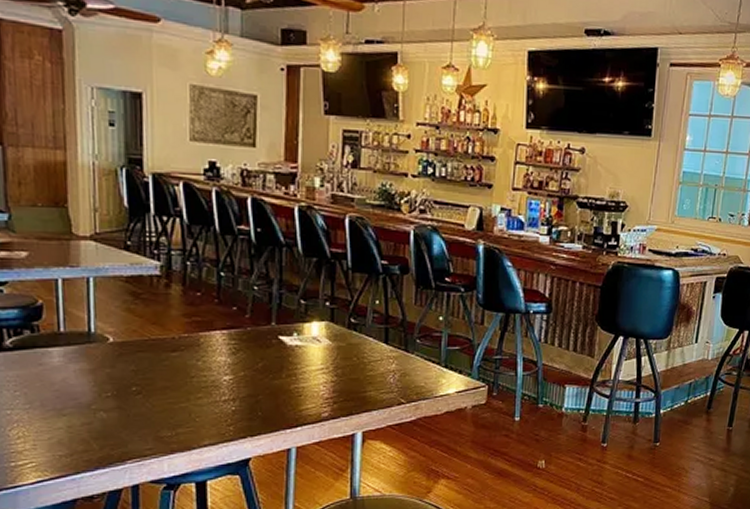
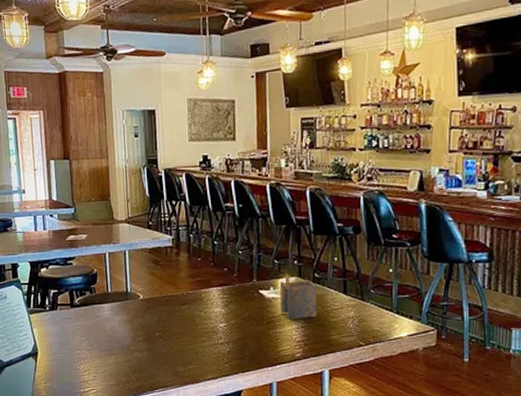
napkin holder: none [304,317,352,373] -> present [279,273,318,320]

